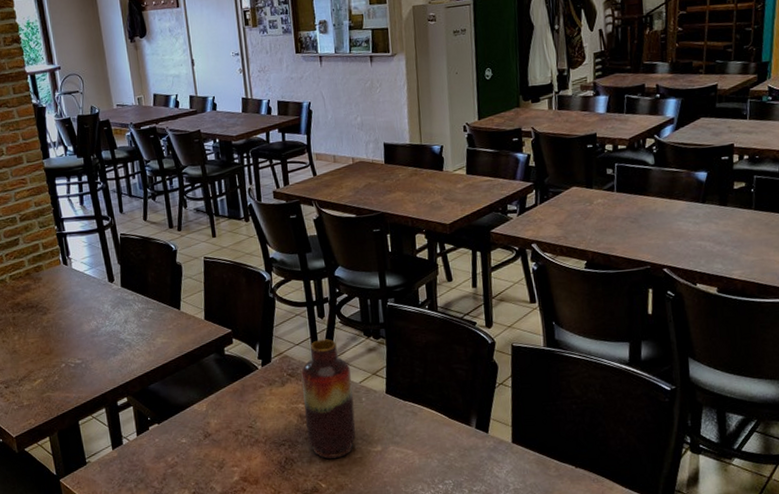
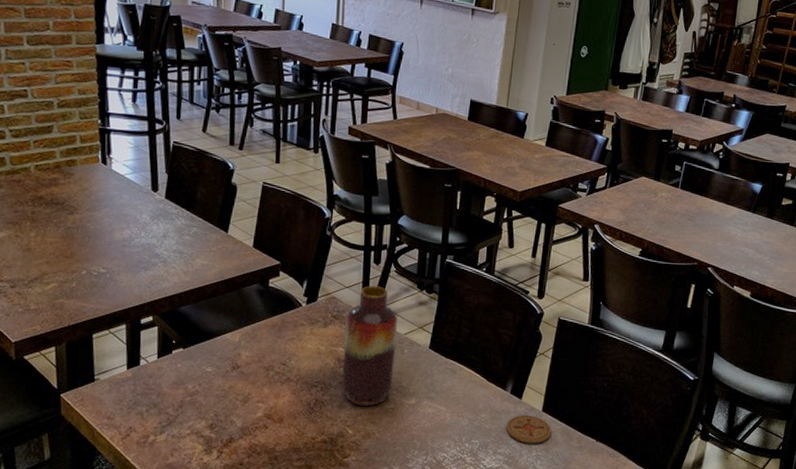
coaster: none [477,448,526,478] -> present [506,414,552,444]

